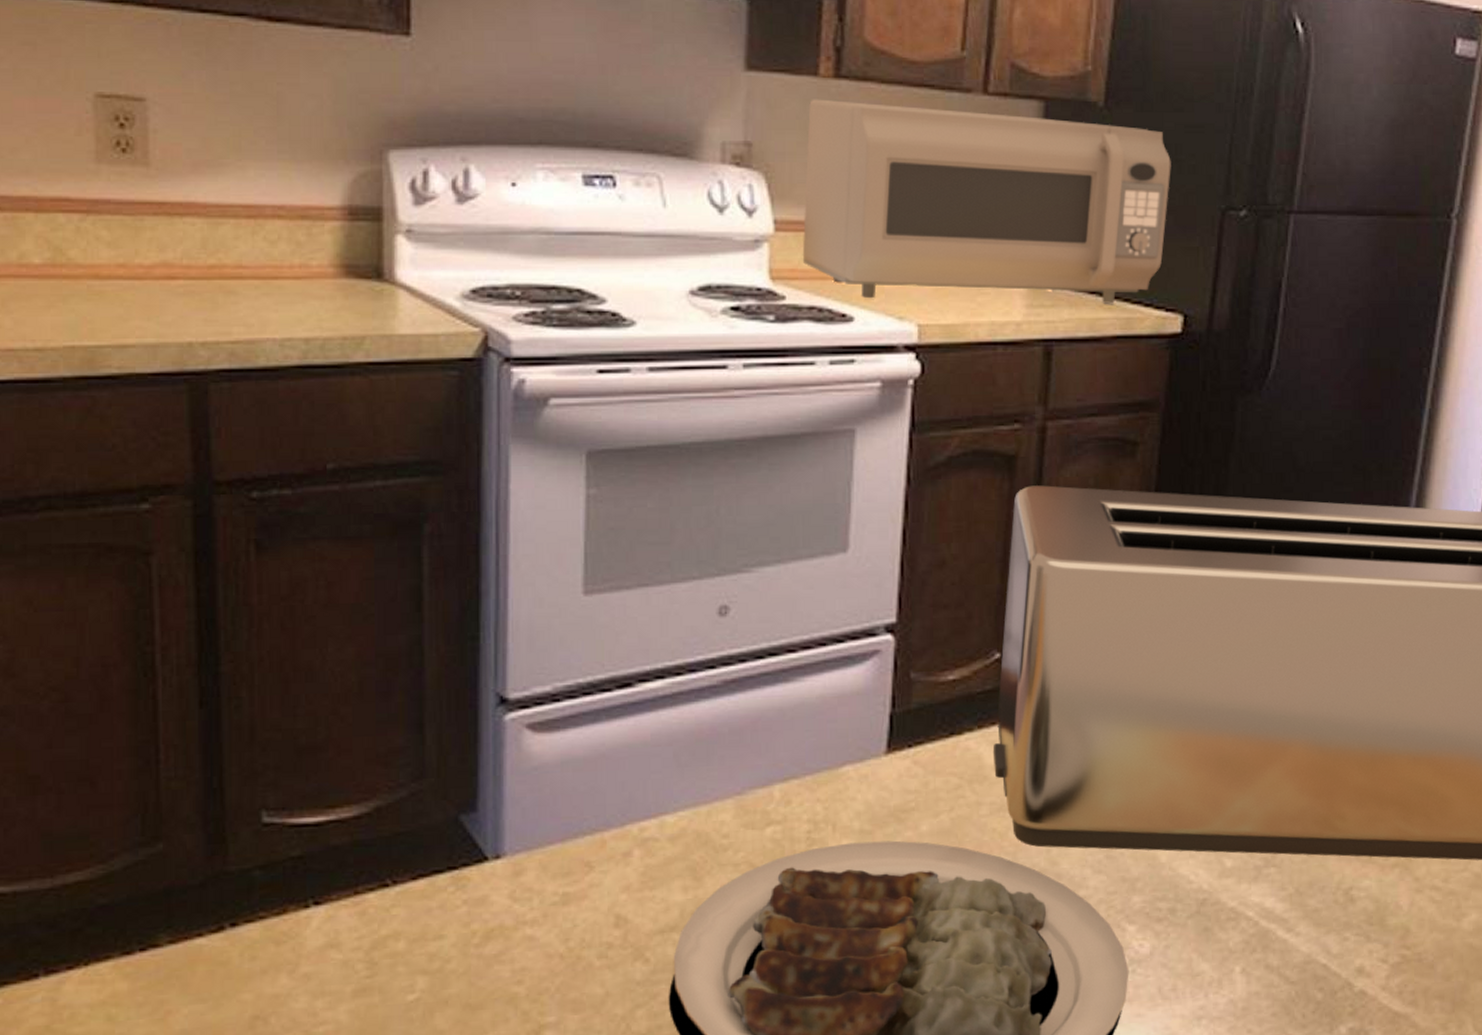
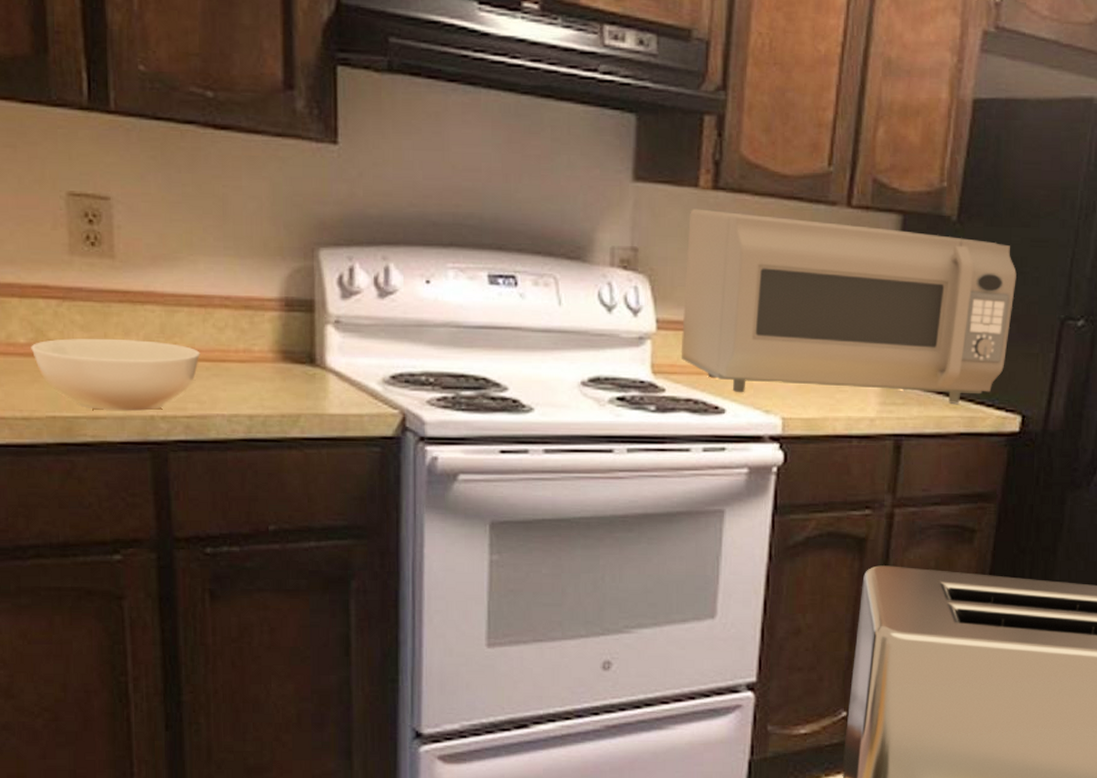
bowl: none [47,256,248,338] -> present [31,338,200,412]

